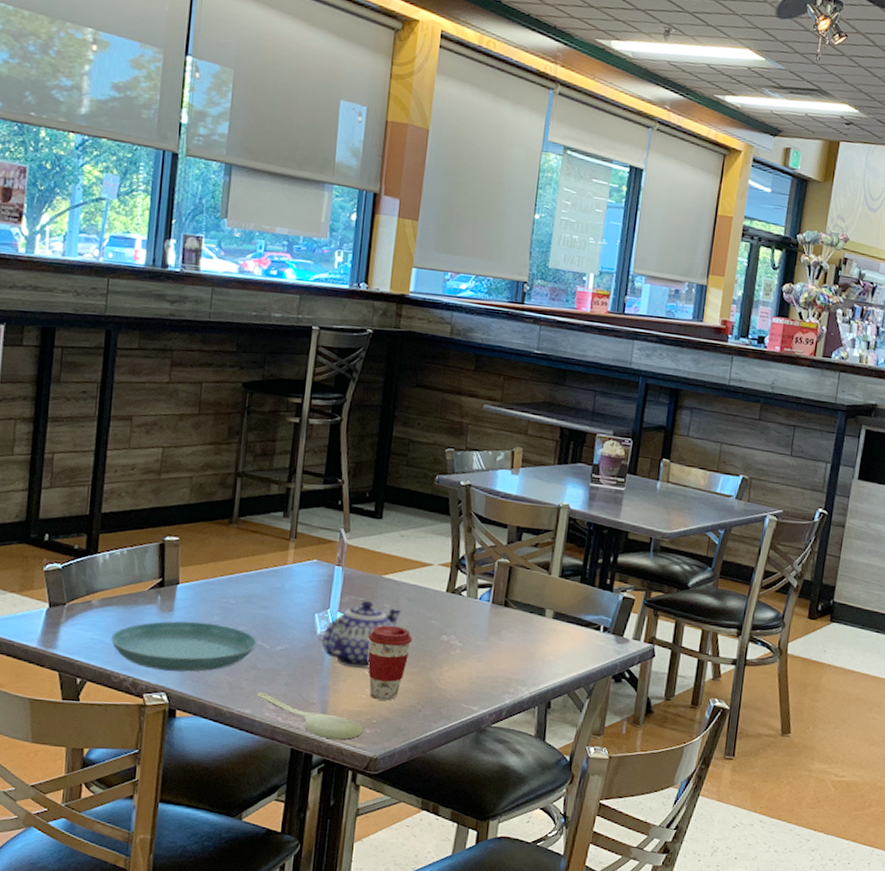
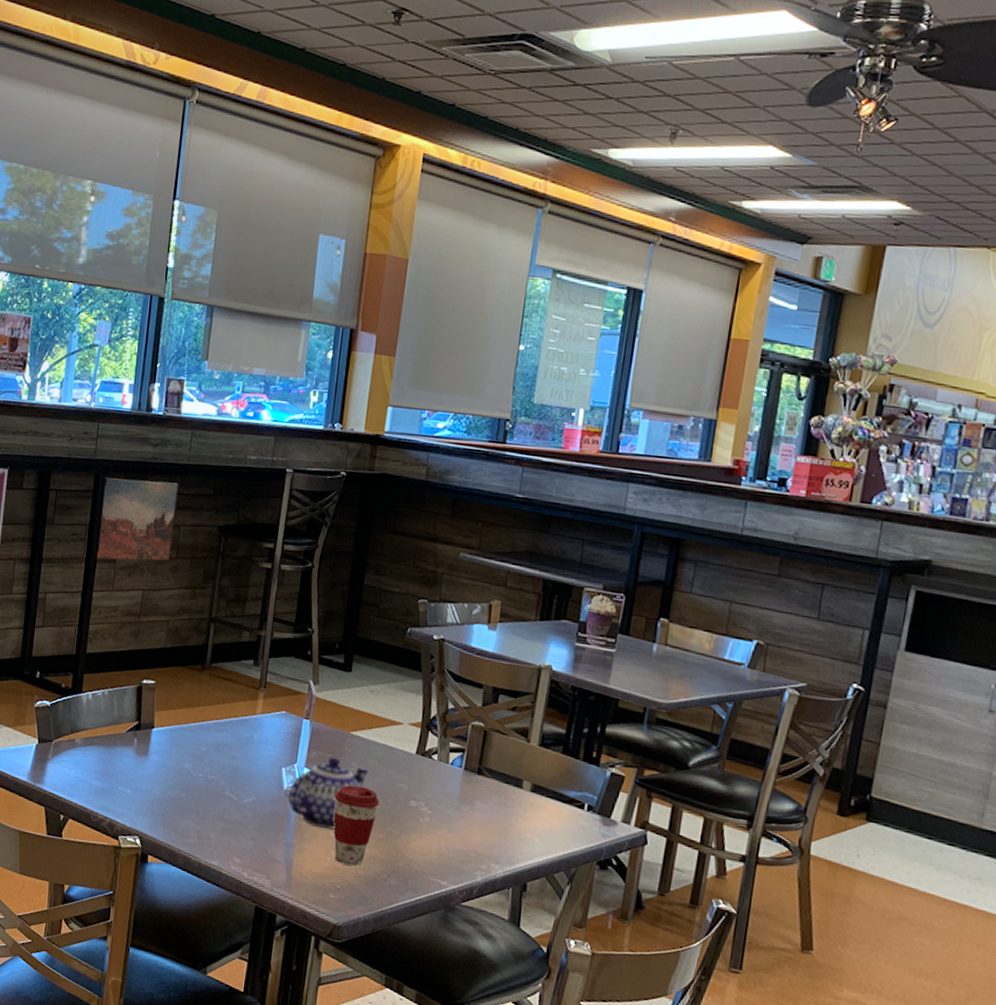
wall art: none [111,334,199,418] -> present [97,477,178,561]
saucer: present [111,621,257,672] -> none [91,764,225,818]
spoon: present [256,692,363,740] -> none [223,844,328,903]

